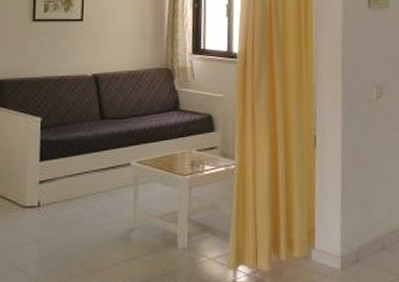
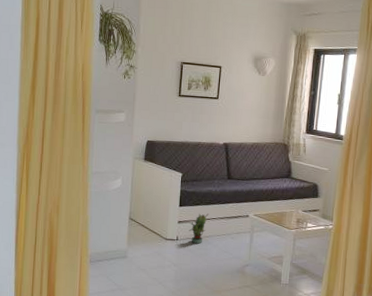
potted plant: none [53,167,79,209] -> present [188,213,209,244]

